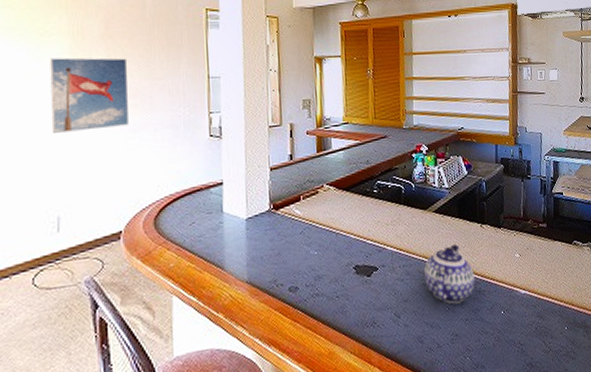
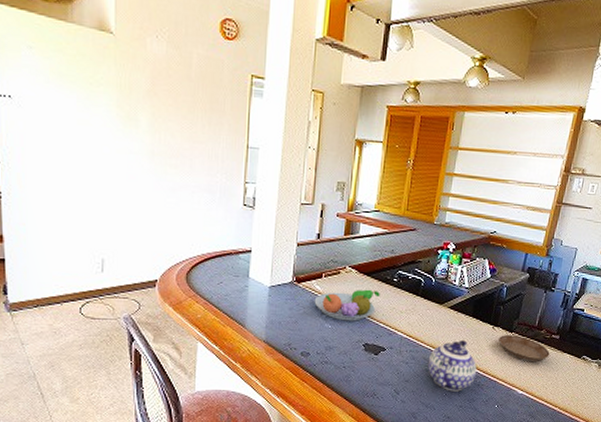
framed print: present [50,57,128,134] -> none [98,109,171,185]
fruit bowl: none [295,205,363,245] -> present [314,289,380,321]
saucer: none [489,230,542,257] -> present [498,335,550,363]

